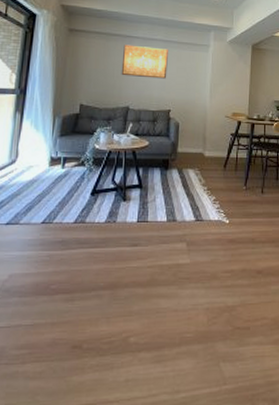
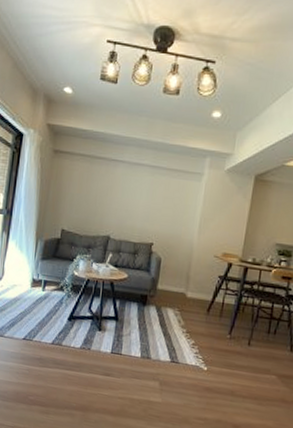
wall art: present [121,44,168,79] -> none [103,169,156,209]

